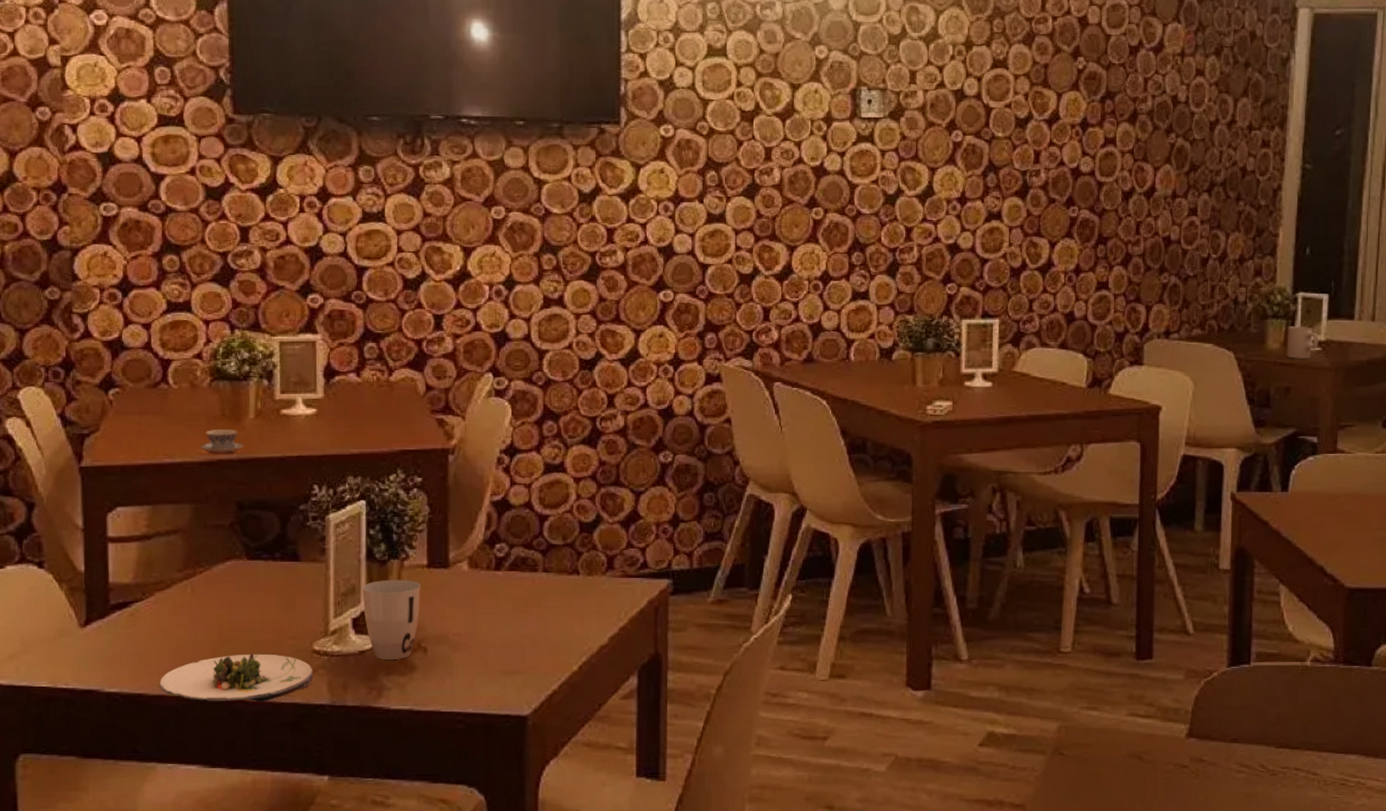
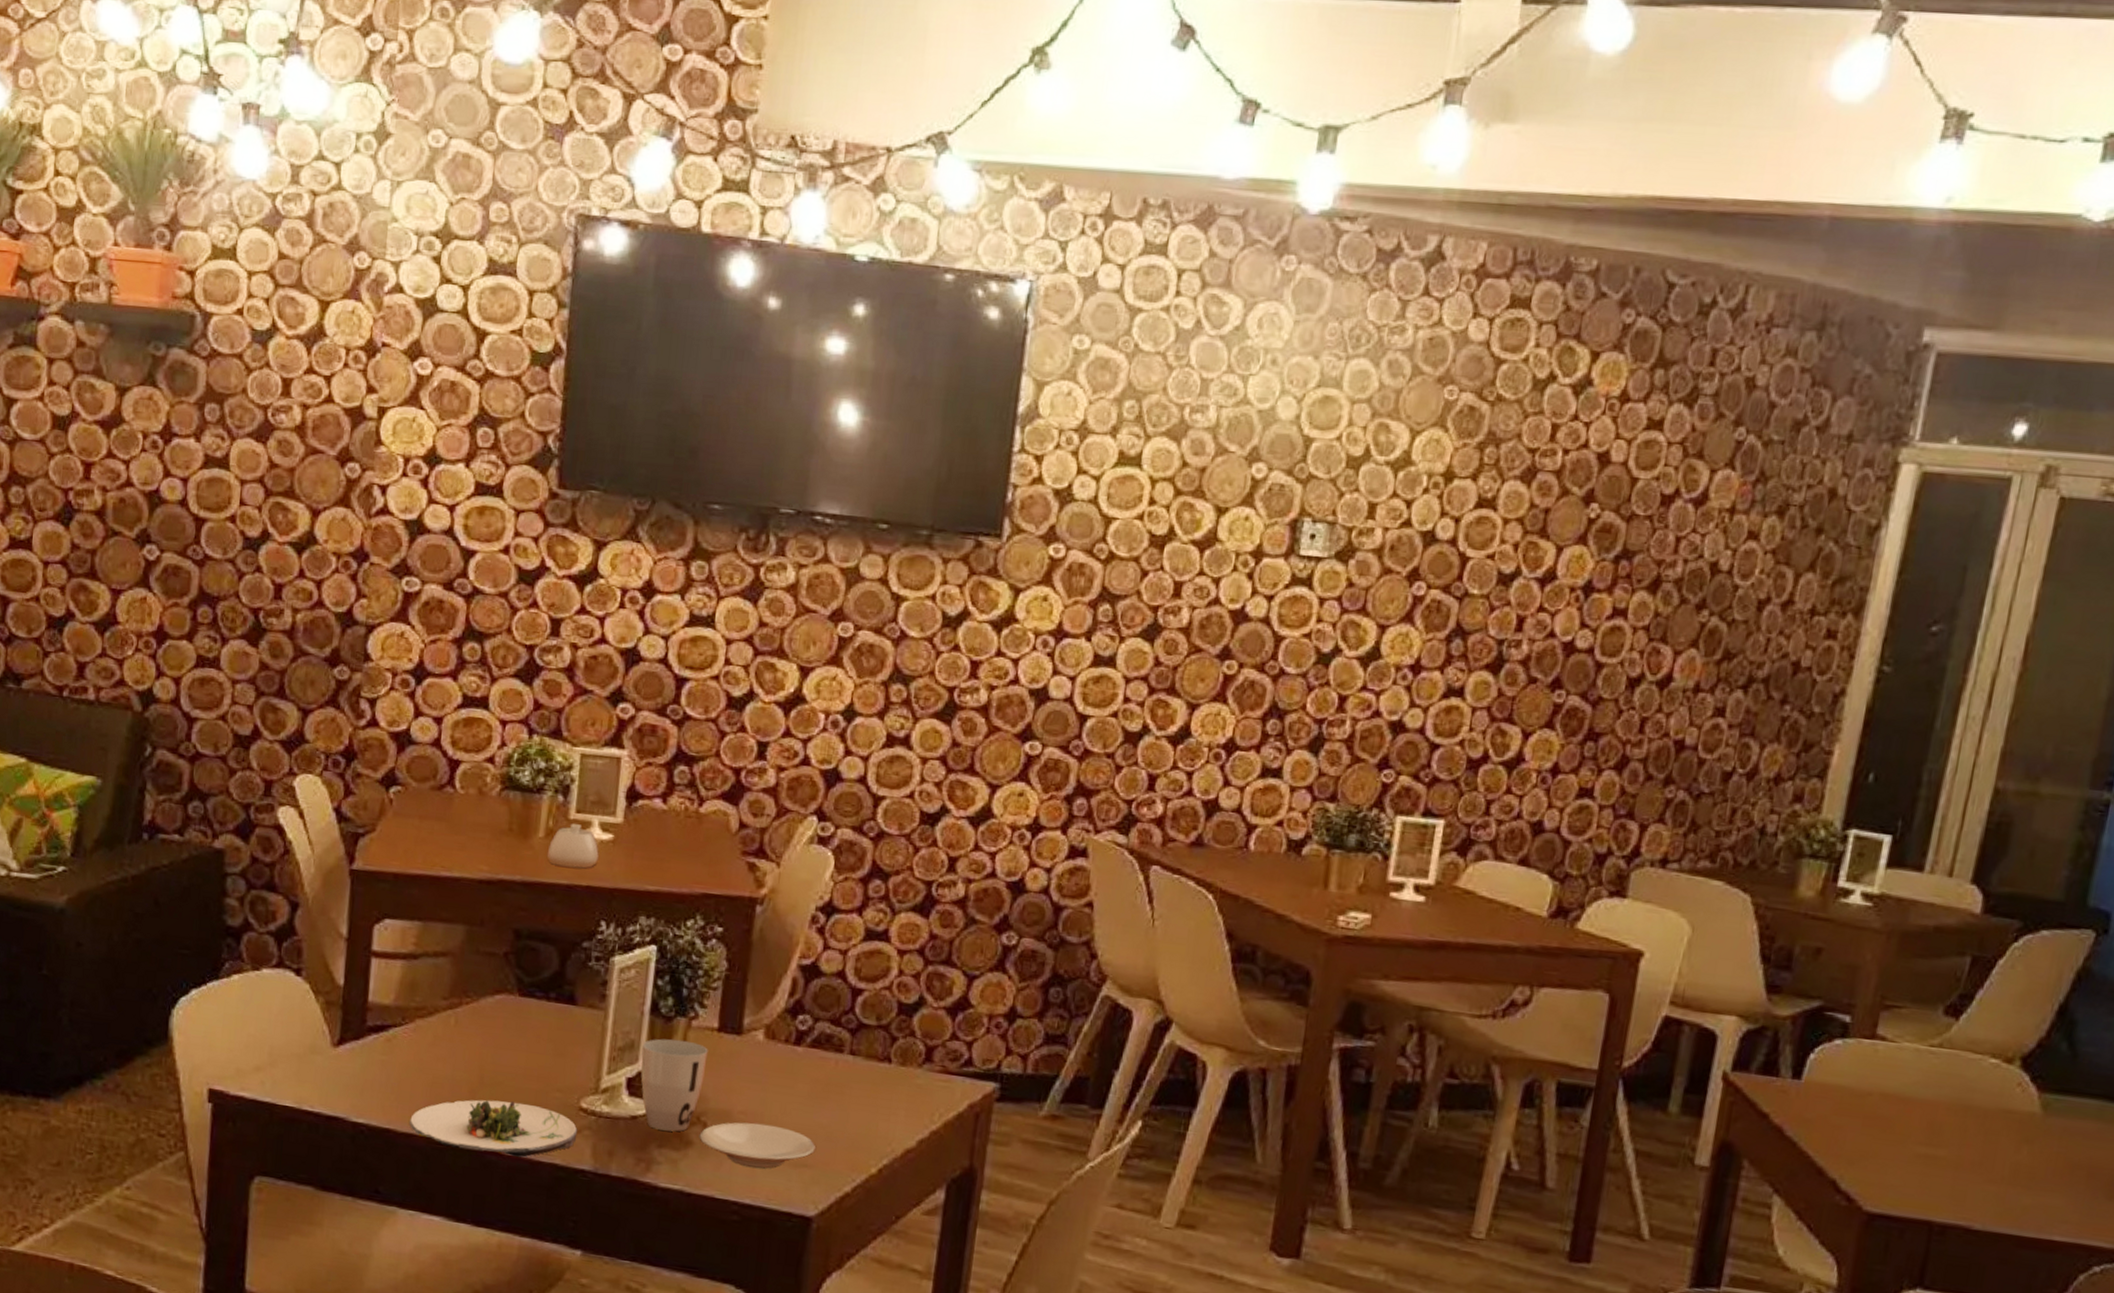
teacup: present [200,428,244,455] -> none [481,844,530,875]
sugar bowl: none [258,404,305,443] -> present [546,824,599,869]
saucer: none [421,642,524,680] -> present [699,1122,817,1169]
cup: present [1286,326,1319,359] -> none [1822,871,1871,915]

